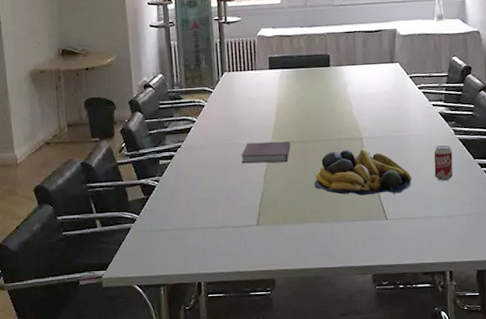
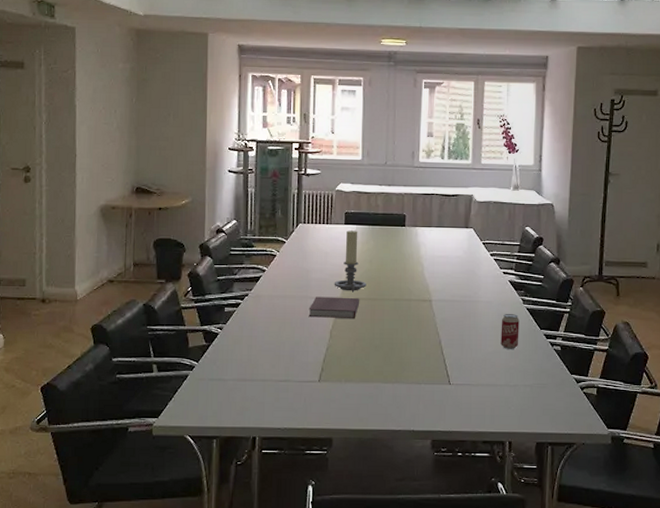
candle holder: none [263,74,296,136] -> present [334,229,366,292]
fruit bowl: present [313,148,412,196] -> none [379,310,478,359]

